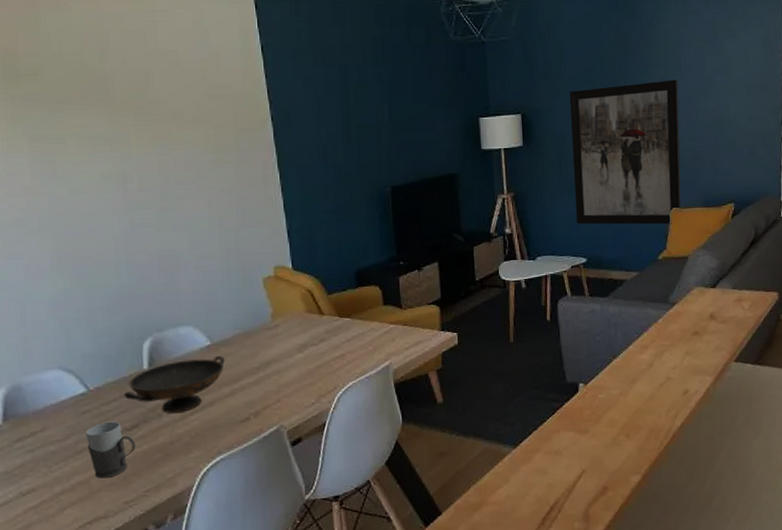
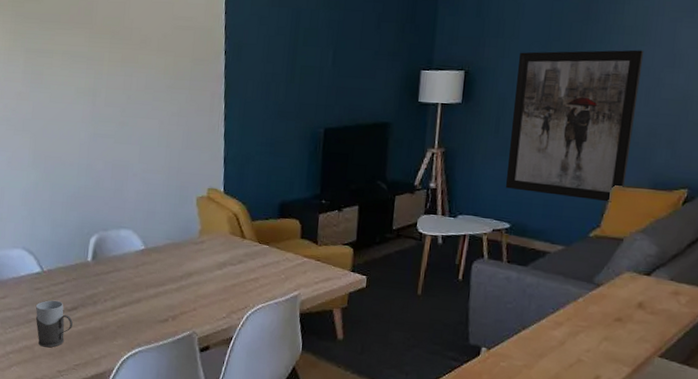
decorative bowl: present [123,355,225,413] -> none [69,258,154,304]

